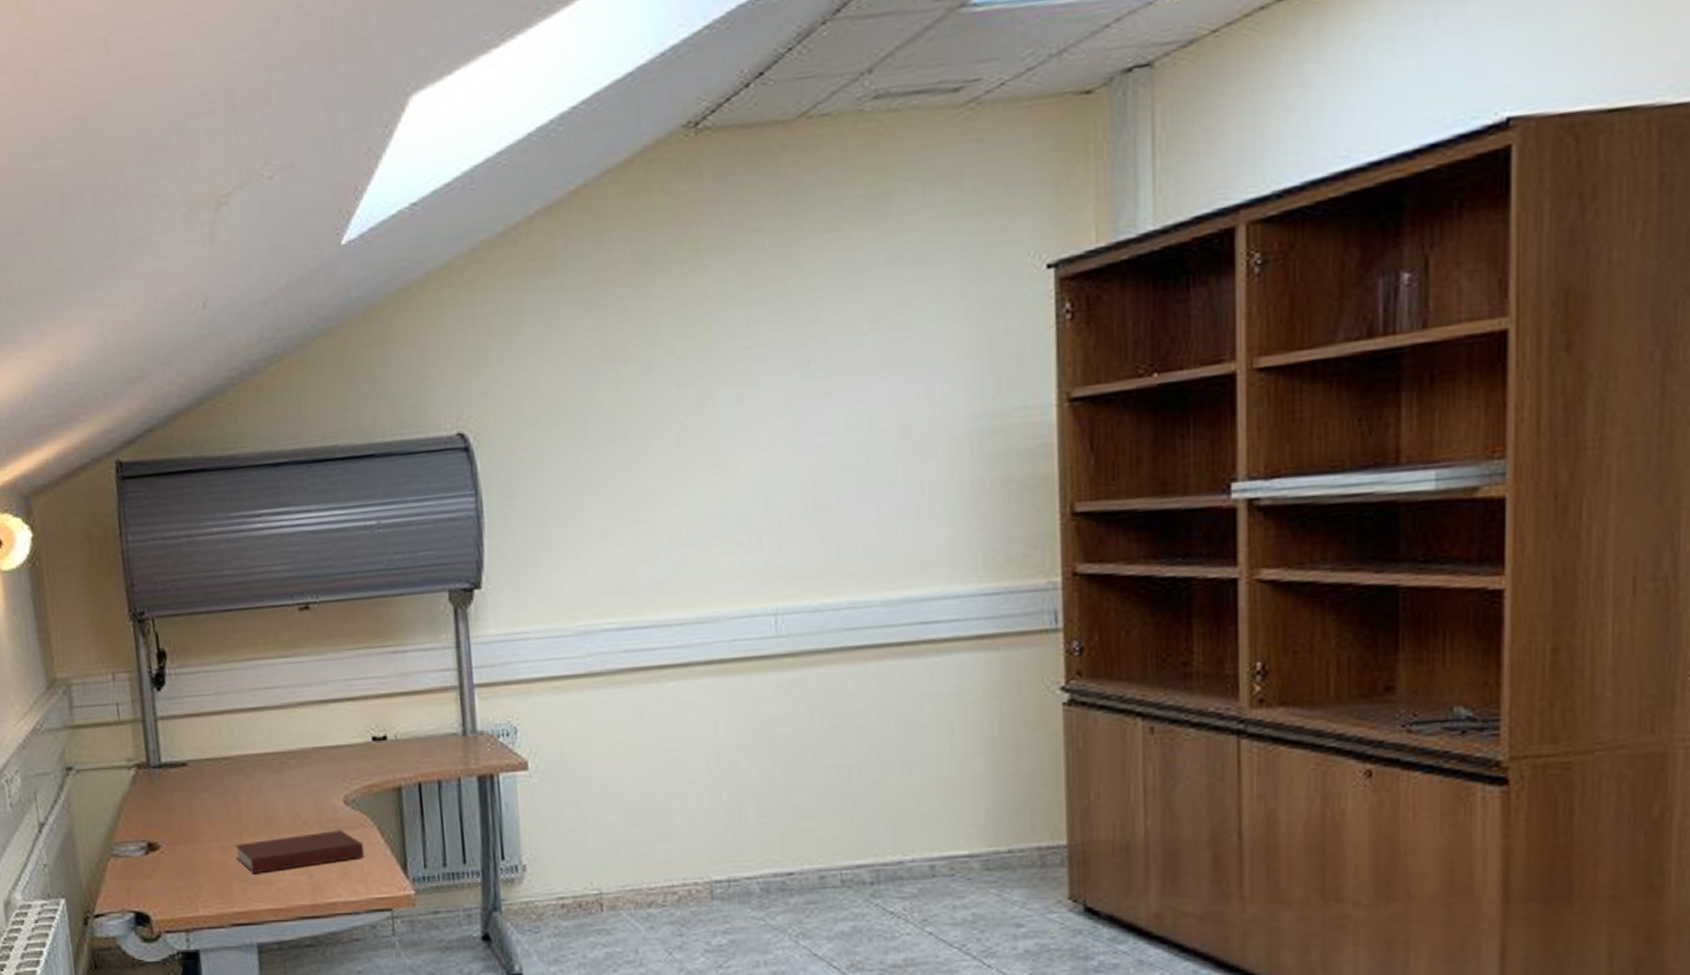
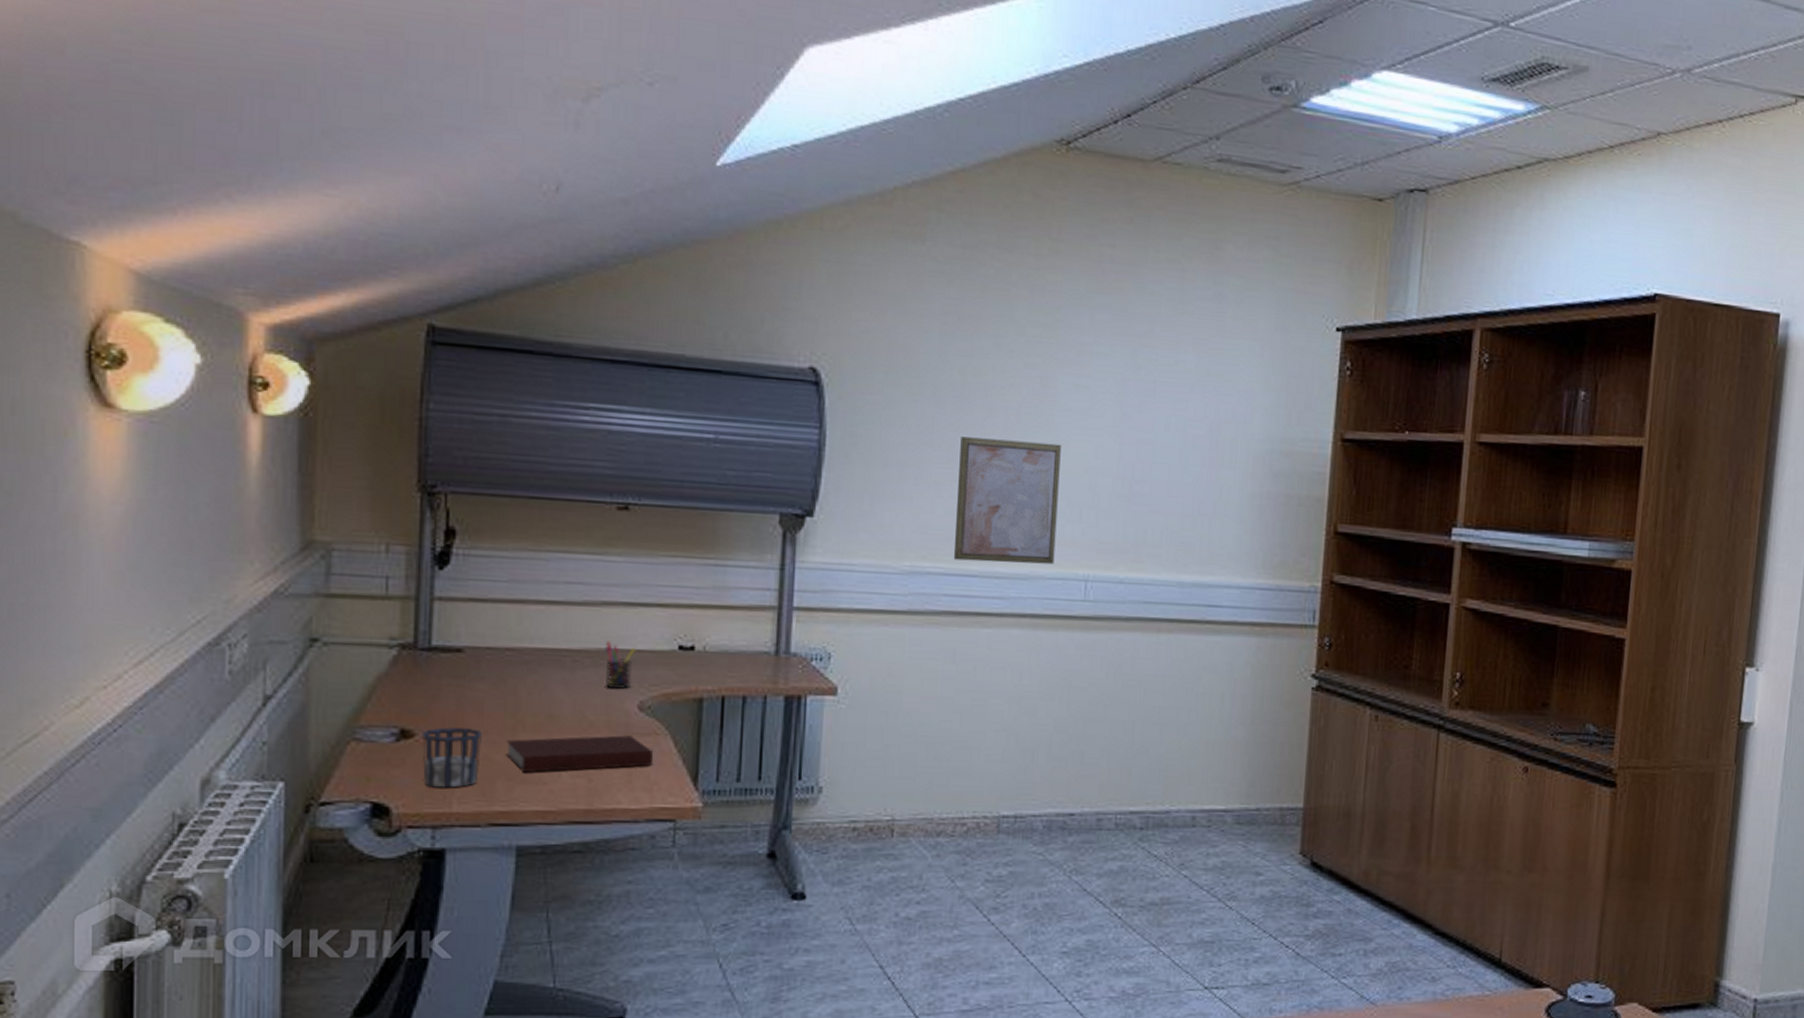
cup: none [165,836,216,894] -> present [422,727,482,788]
pen holder: none [306,740,334,786] -> present [604,641,635,689]
wall art: none [620,467,738,612] -> present [953,436,1061,565]

